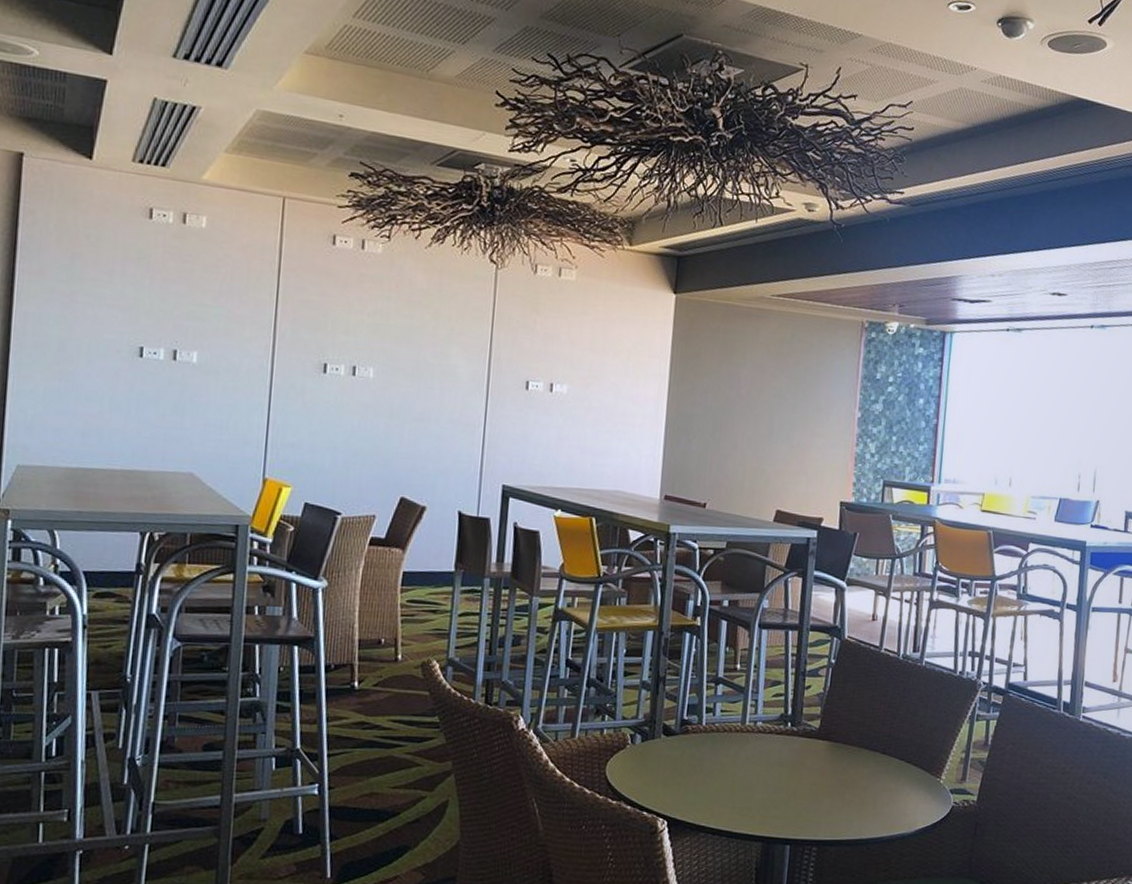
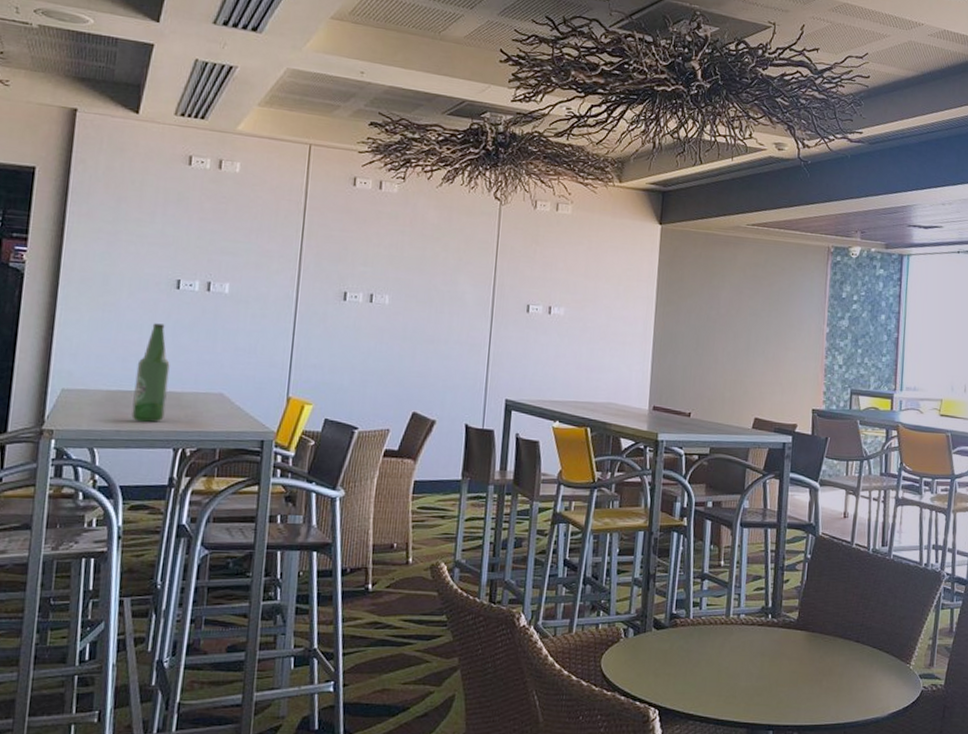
beer bottle: none [94,395,134,503] -> present [131,323,170,422]

